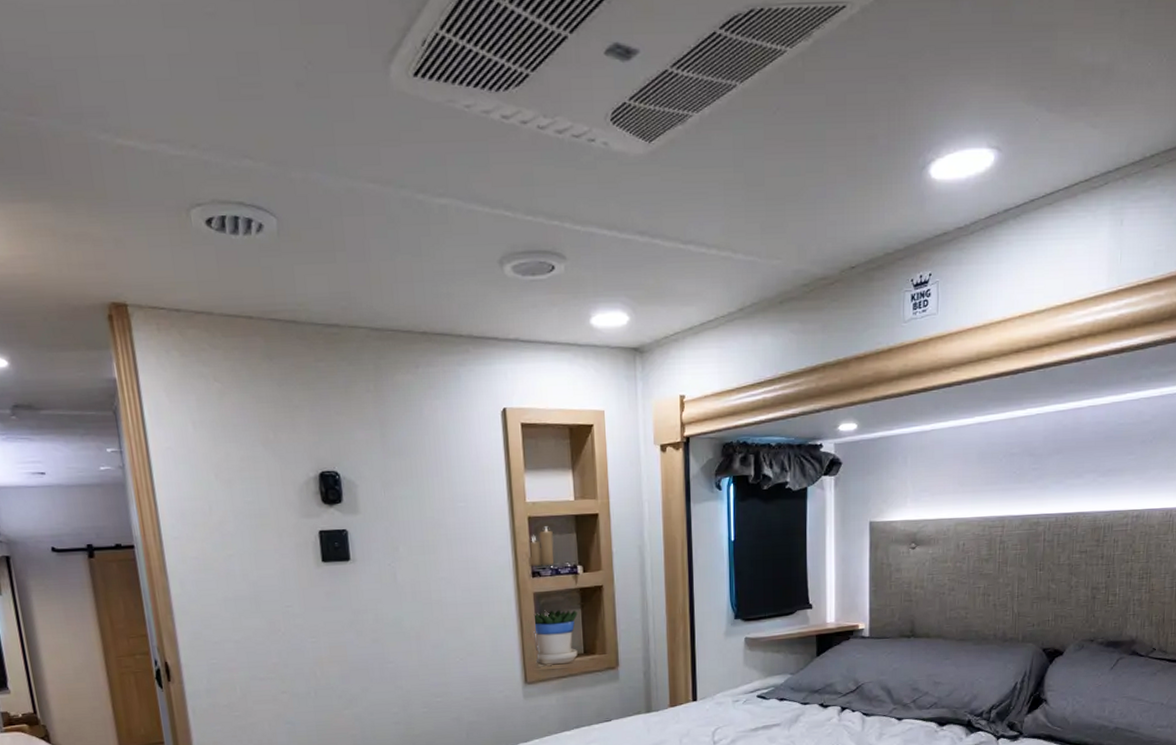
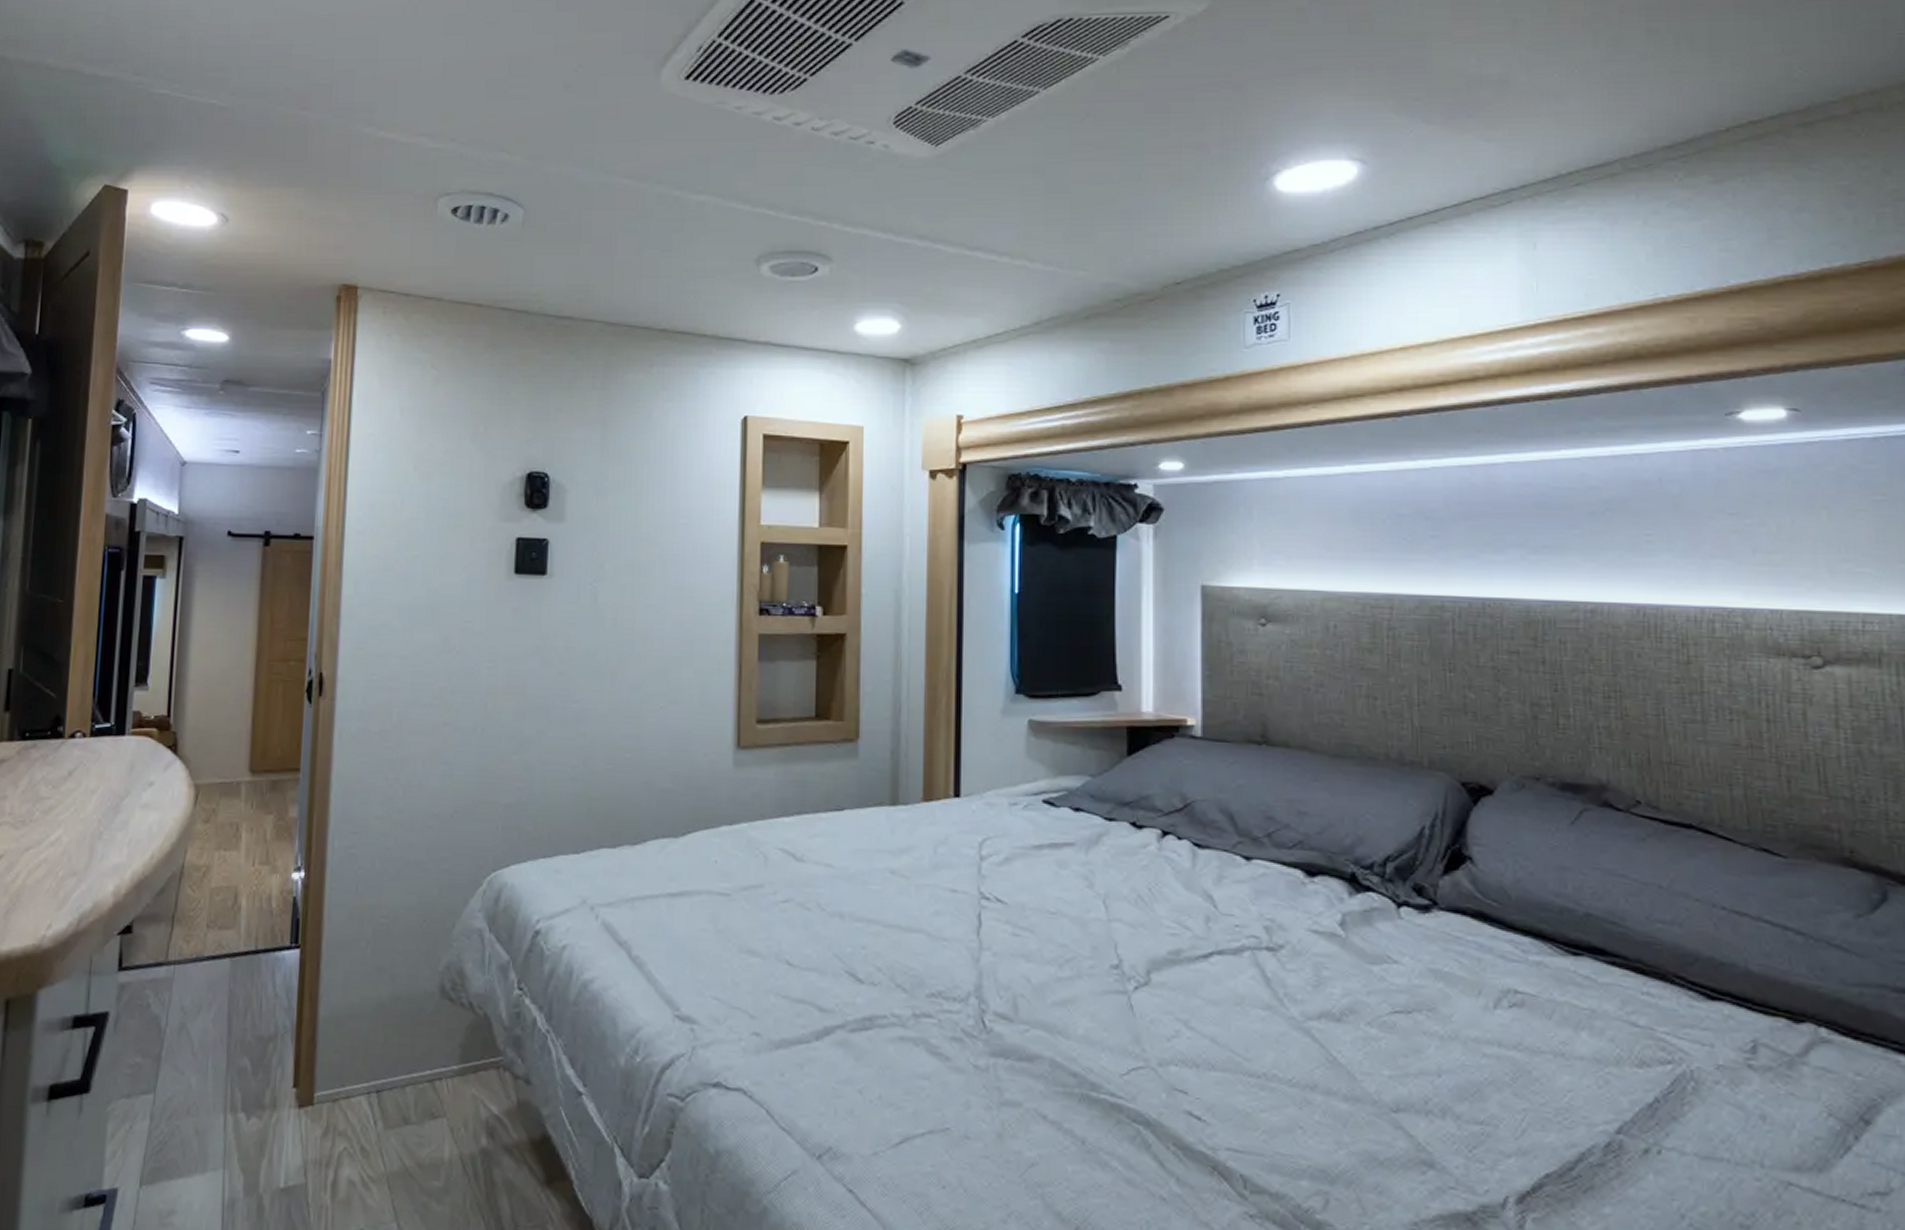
flowerpot: present [533,610,578,666] -> none [750,658,811,729]

